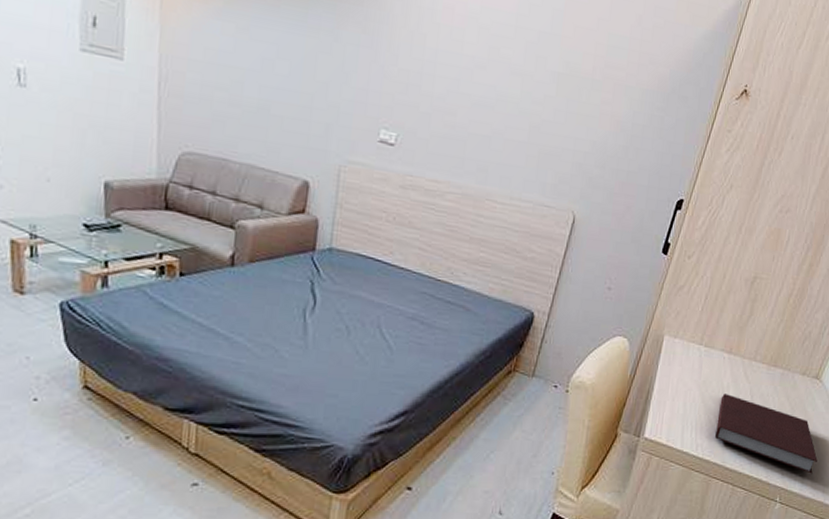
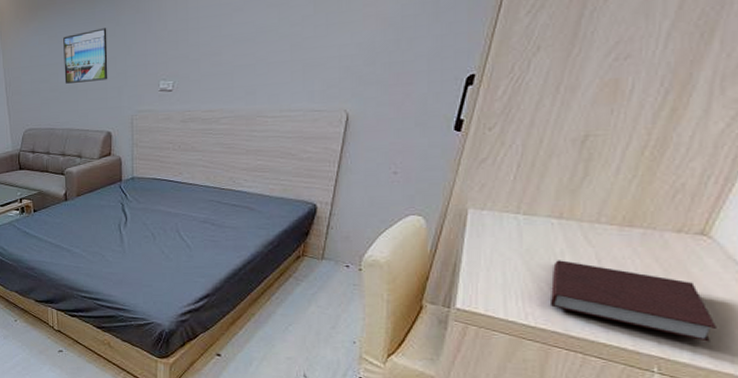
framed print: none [252,33,321,110] -> present [63,28,108,84]

